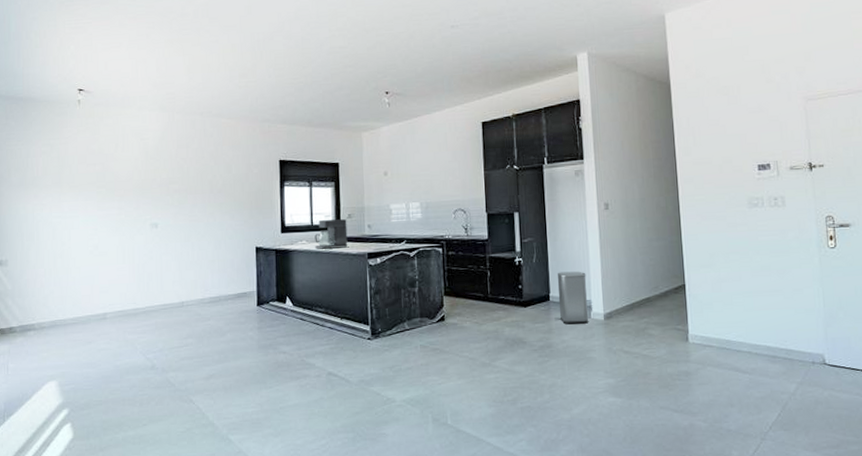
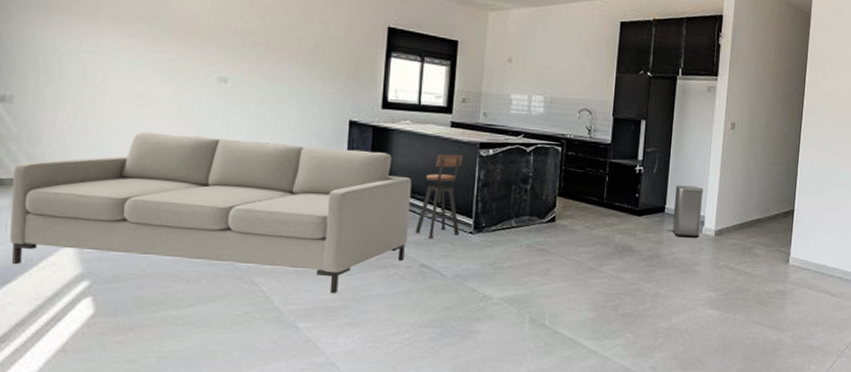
sofa: none [10,272,315,407] -> present [10,132,412,294]
coffee maker: present [315,219,348,249] -> none [420,100,460,134]
bar stool: none [320,267,358,349] -> present [415,154,462,240]

